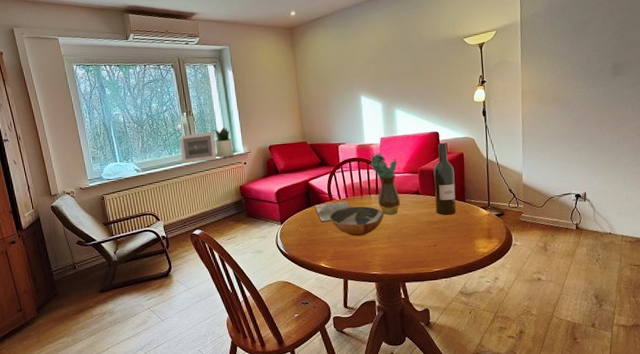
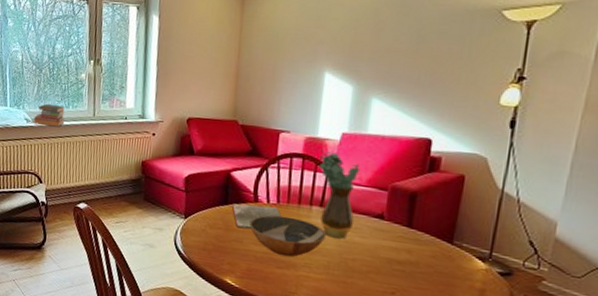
books: none [143,153,170,172] -> present [33,103,65,127]
picture frame: present [179,131,217,163] -> none [78,87,123,123]
planter: present [214,127,235,158] -> none [120,84,144,124]
wine bottle: present [433,144,456,215] -> none [403,156,445,258]

